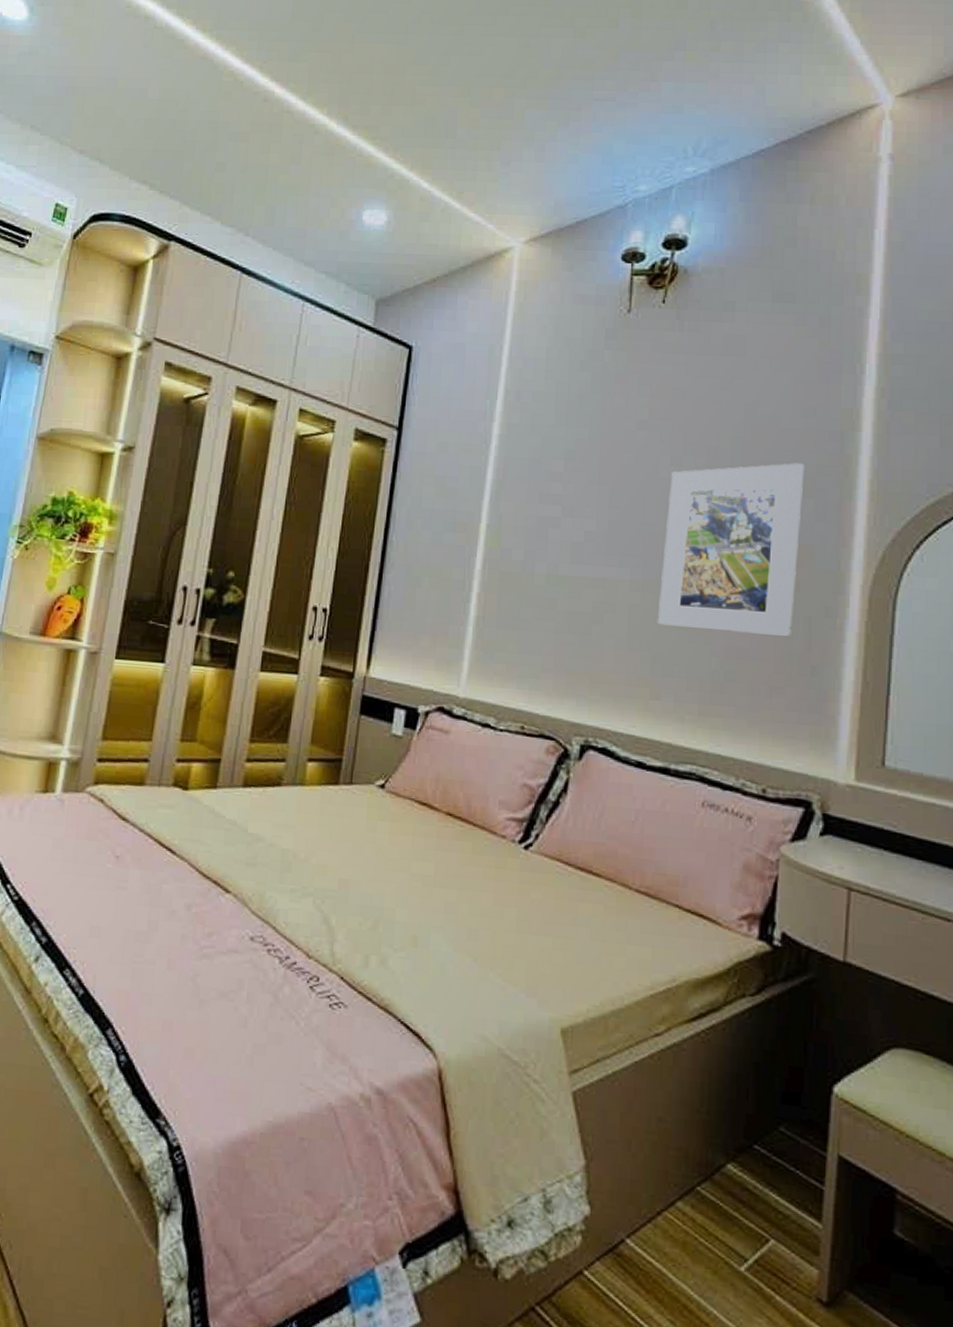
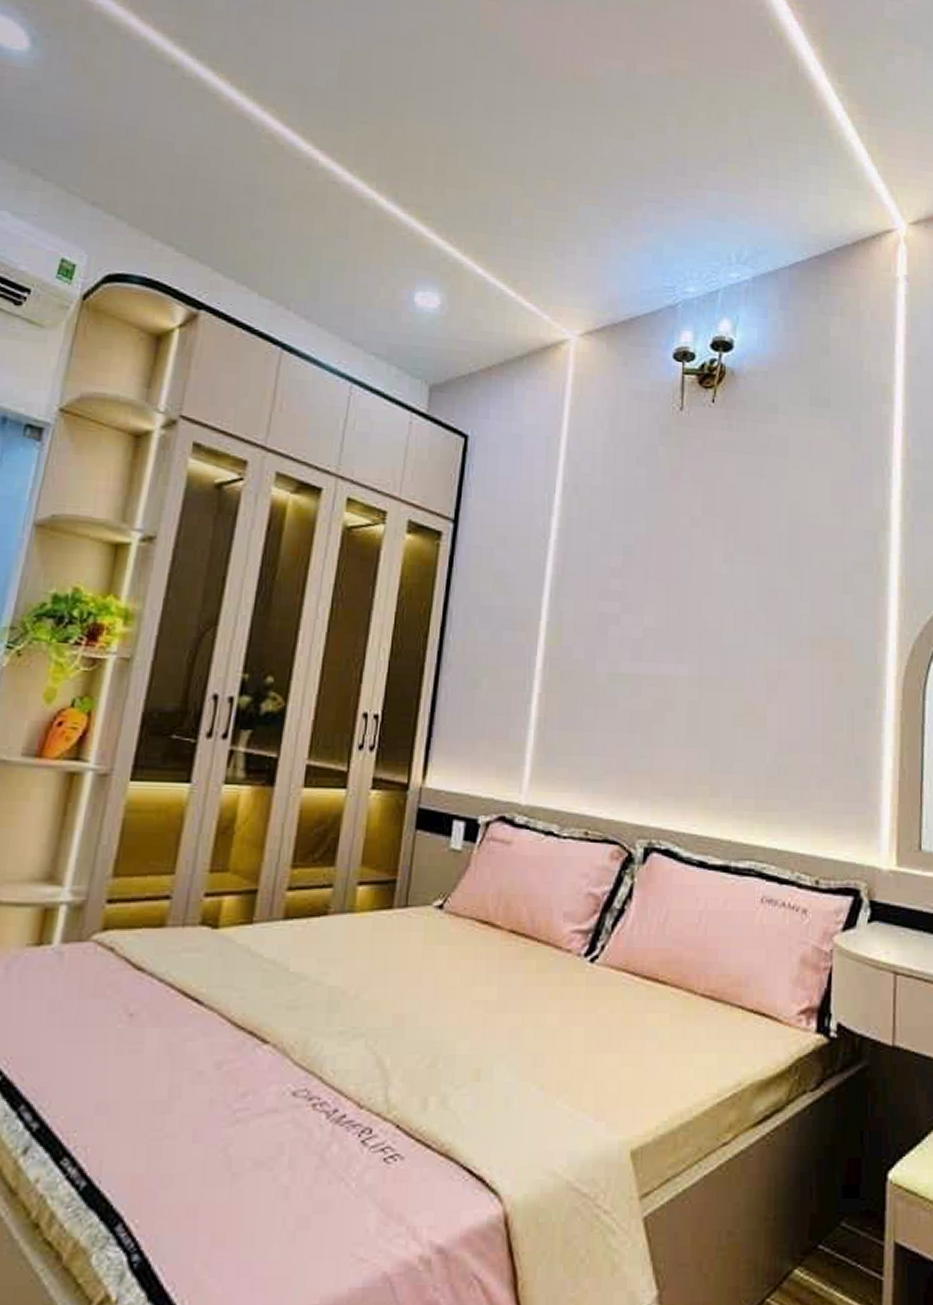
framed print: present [657,463,805,638] -> none [714,560,844,729]

